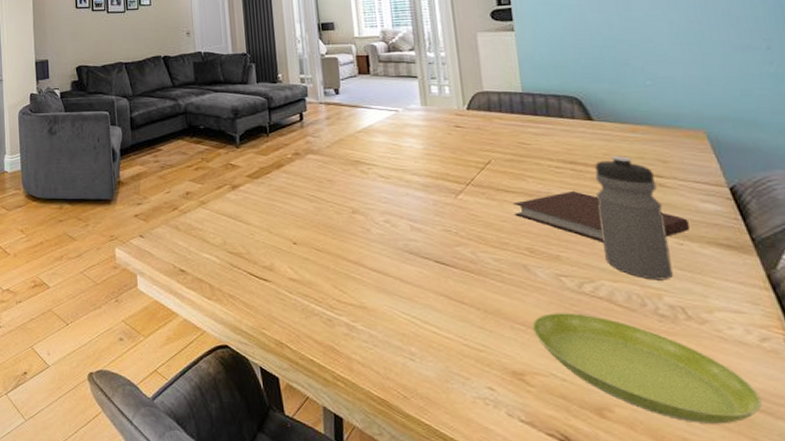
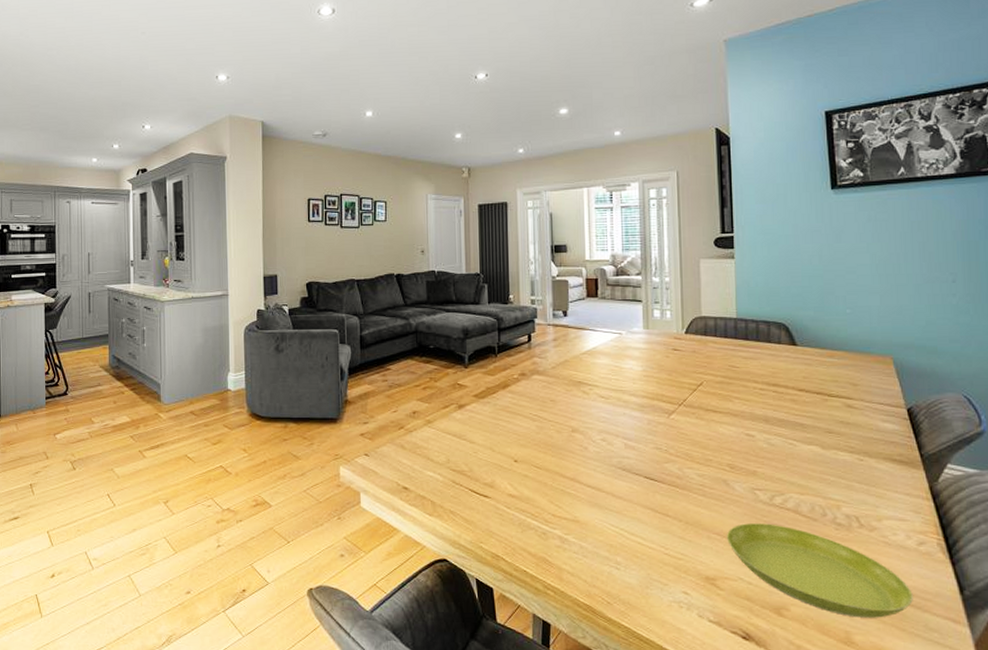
notebook: present [513,190,690,242] -> none [719,411,870,459]
water bottle: present [594,156,673,280] -> none [792,379,852,493]

